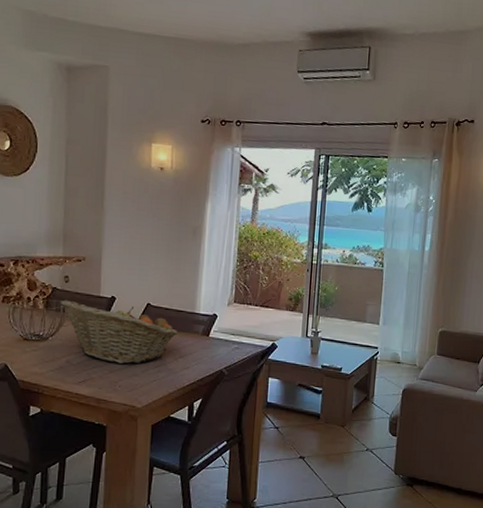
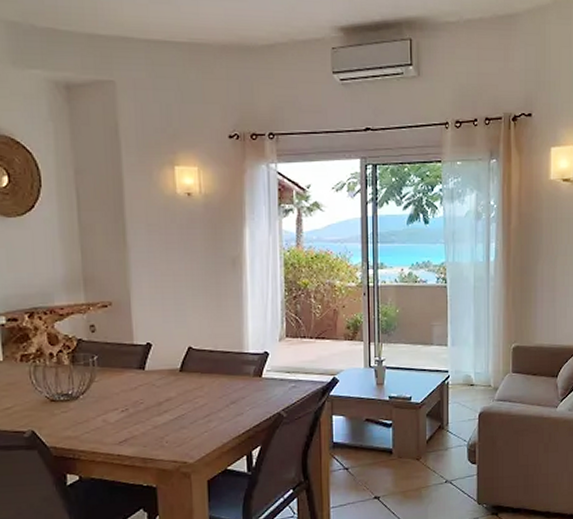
fruit basket: present [60,300,178,364] -> none [88,352,226,417]

